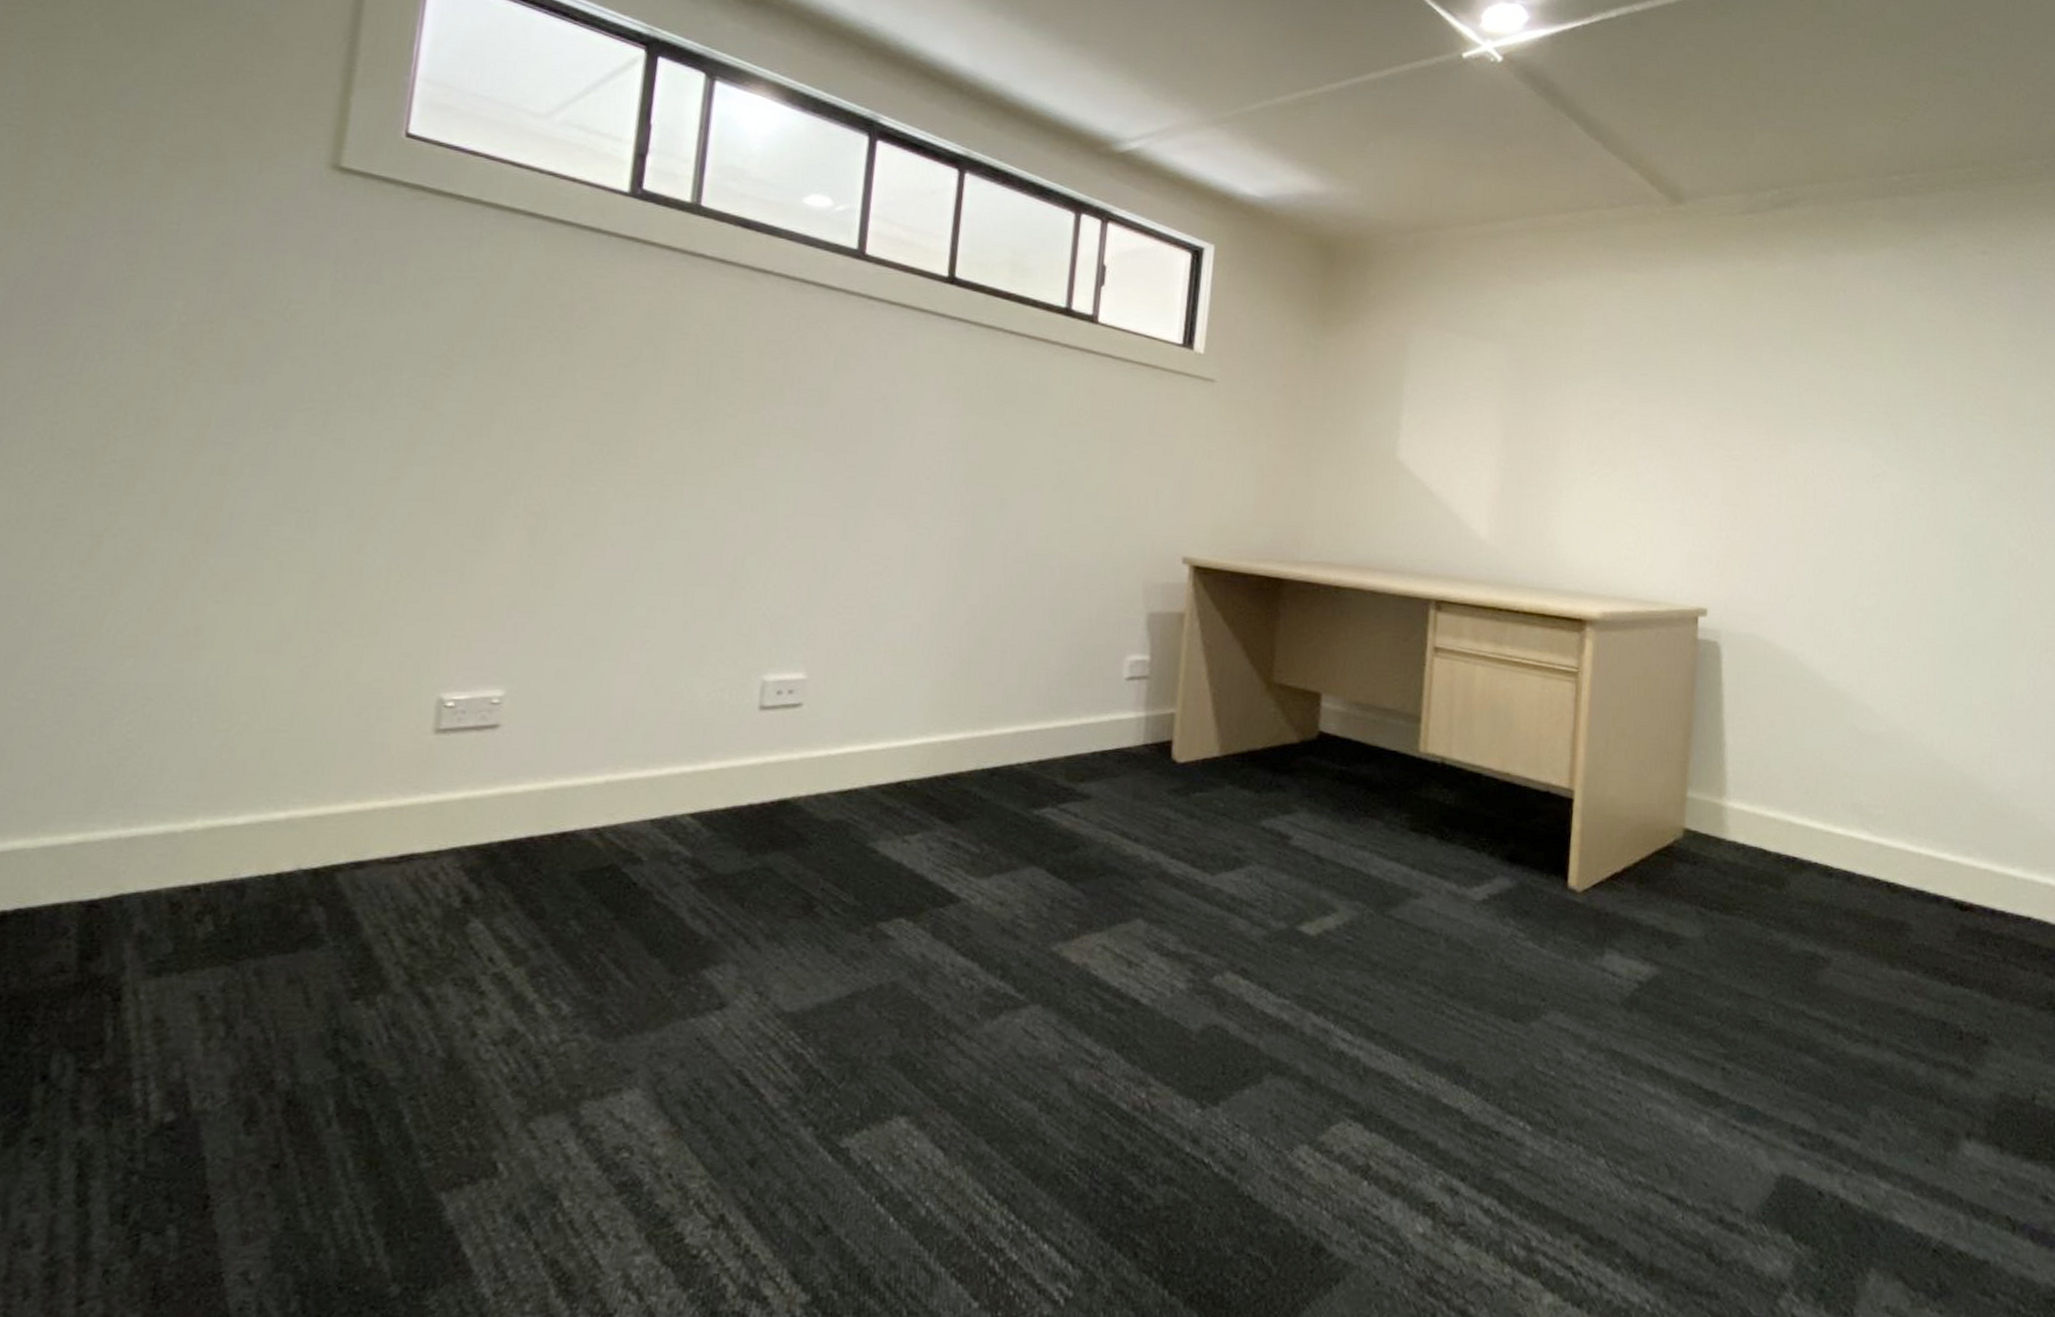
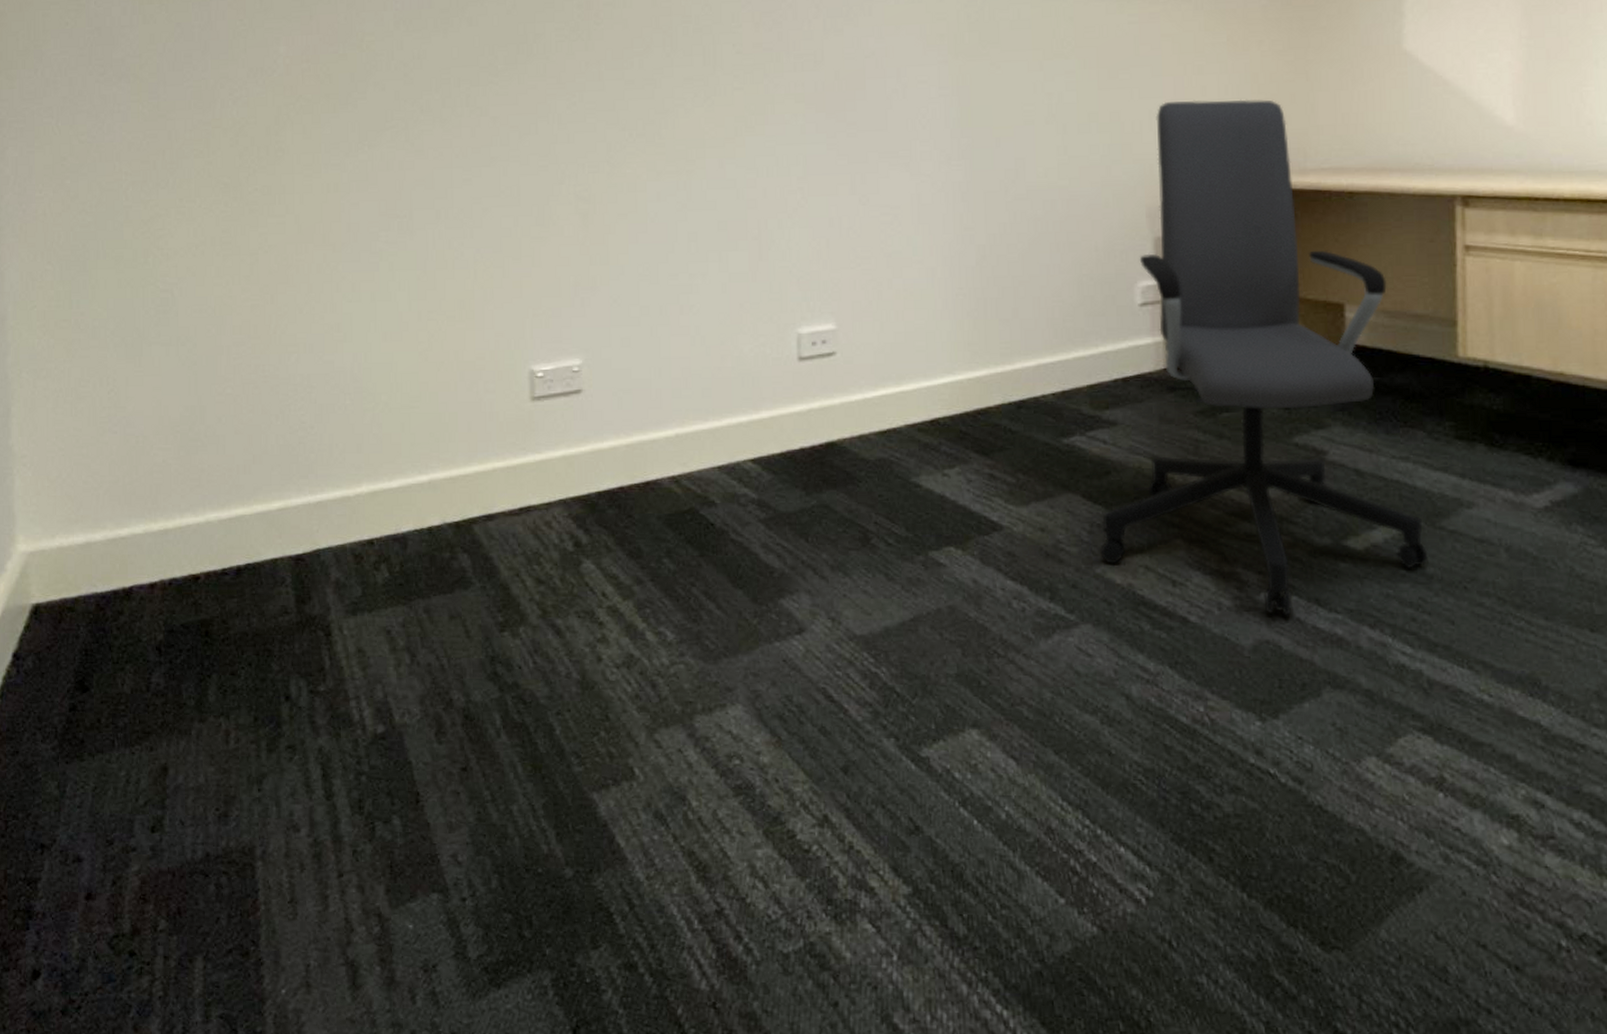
office chair: none [1059,482,1375,1001] -> present [1100,99,1428,616]

